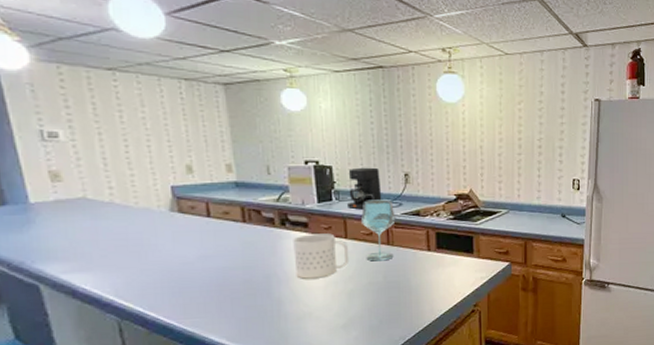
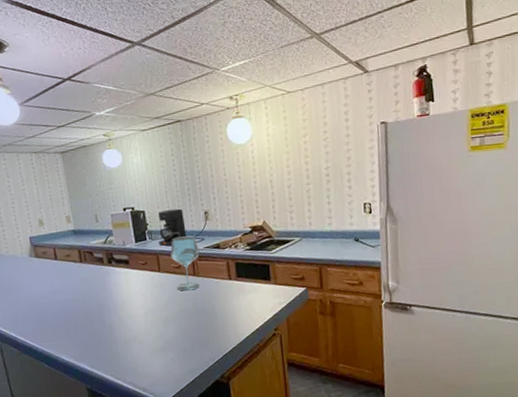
mug: present [293,233,350,279] -> none [118,268,163,308]

